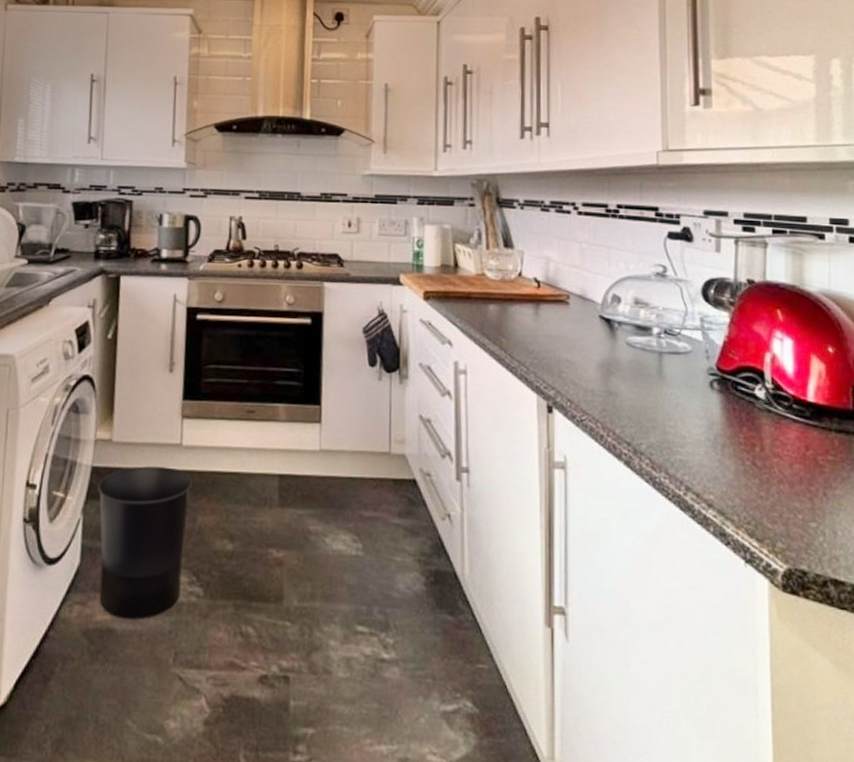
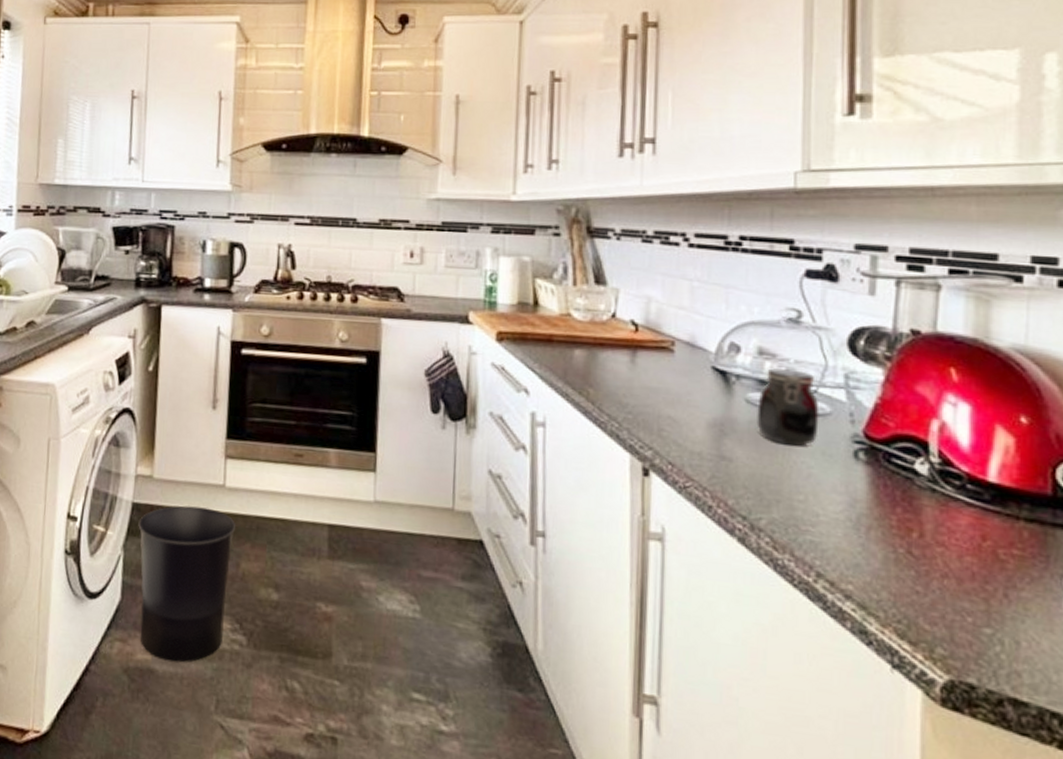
jar: none [635,315,683,380] -> present [757,368,820,446]

